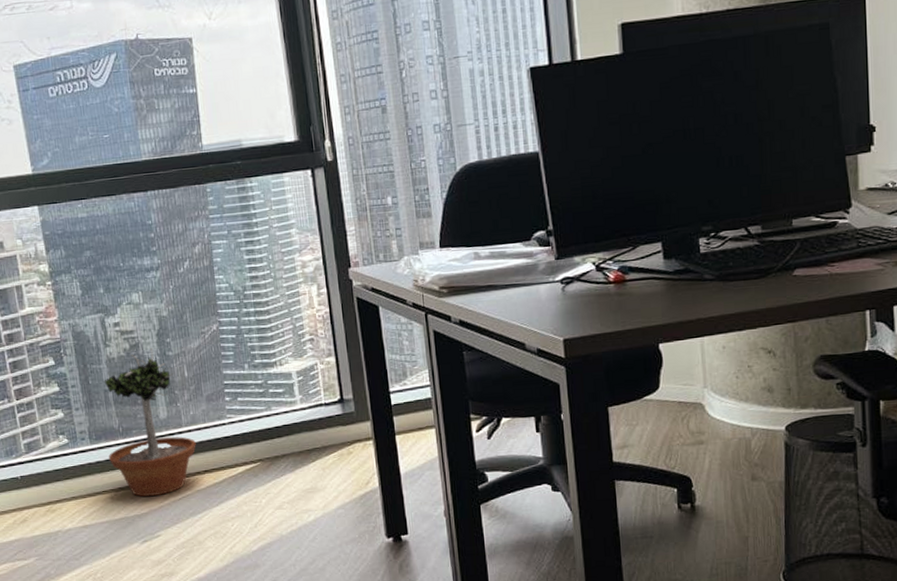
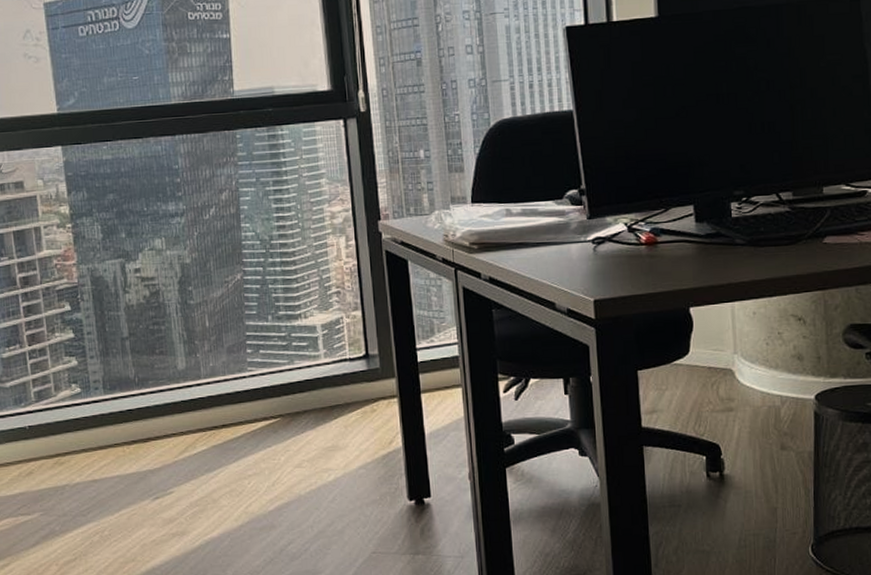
potted tree: present [103,348,196,497] -> none [121,296,215,451]

